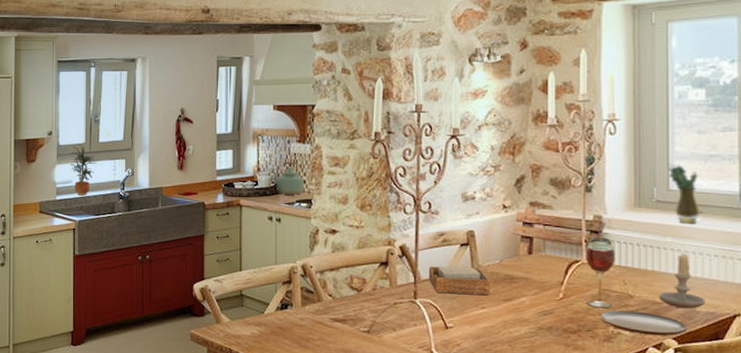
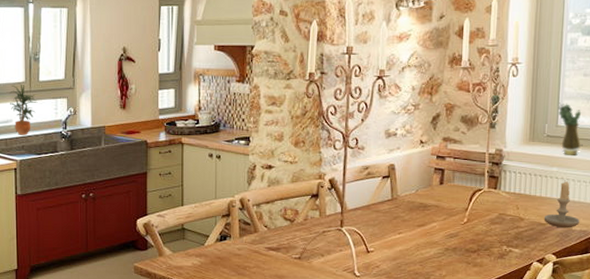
kettle: present [272,162,304,195] -> none [212,101,243,133]
napkin holder: present [428,266,490,296] -> none [354,196,407,222]
wineglass: present [586,237,616,307] -> none [486,168,512,229]
plate: present [600,310,688,336] -> none [496,231,565,252]

